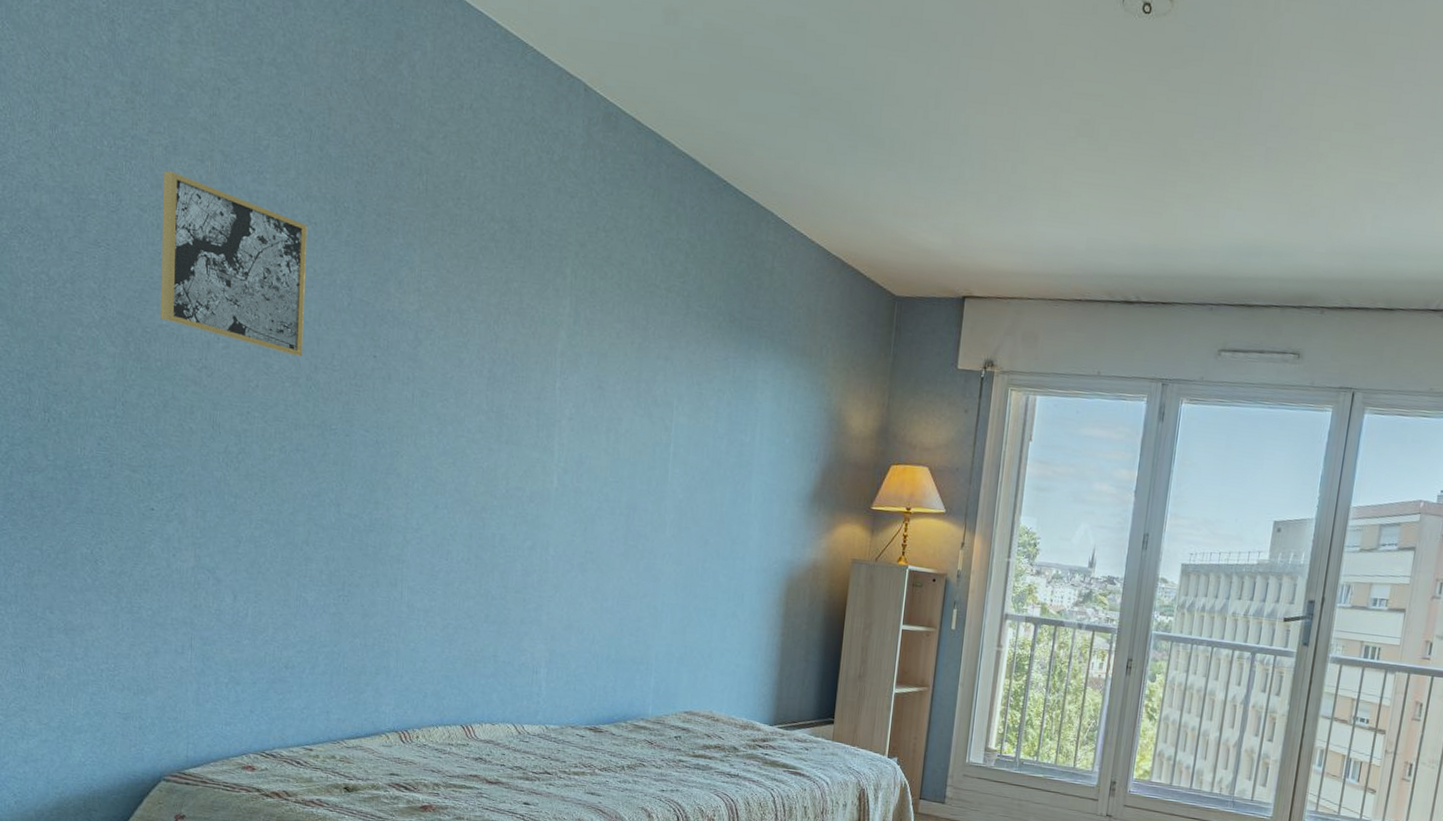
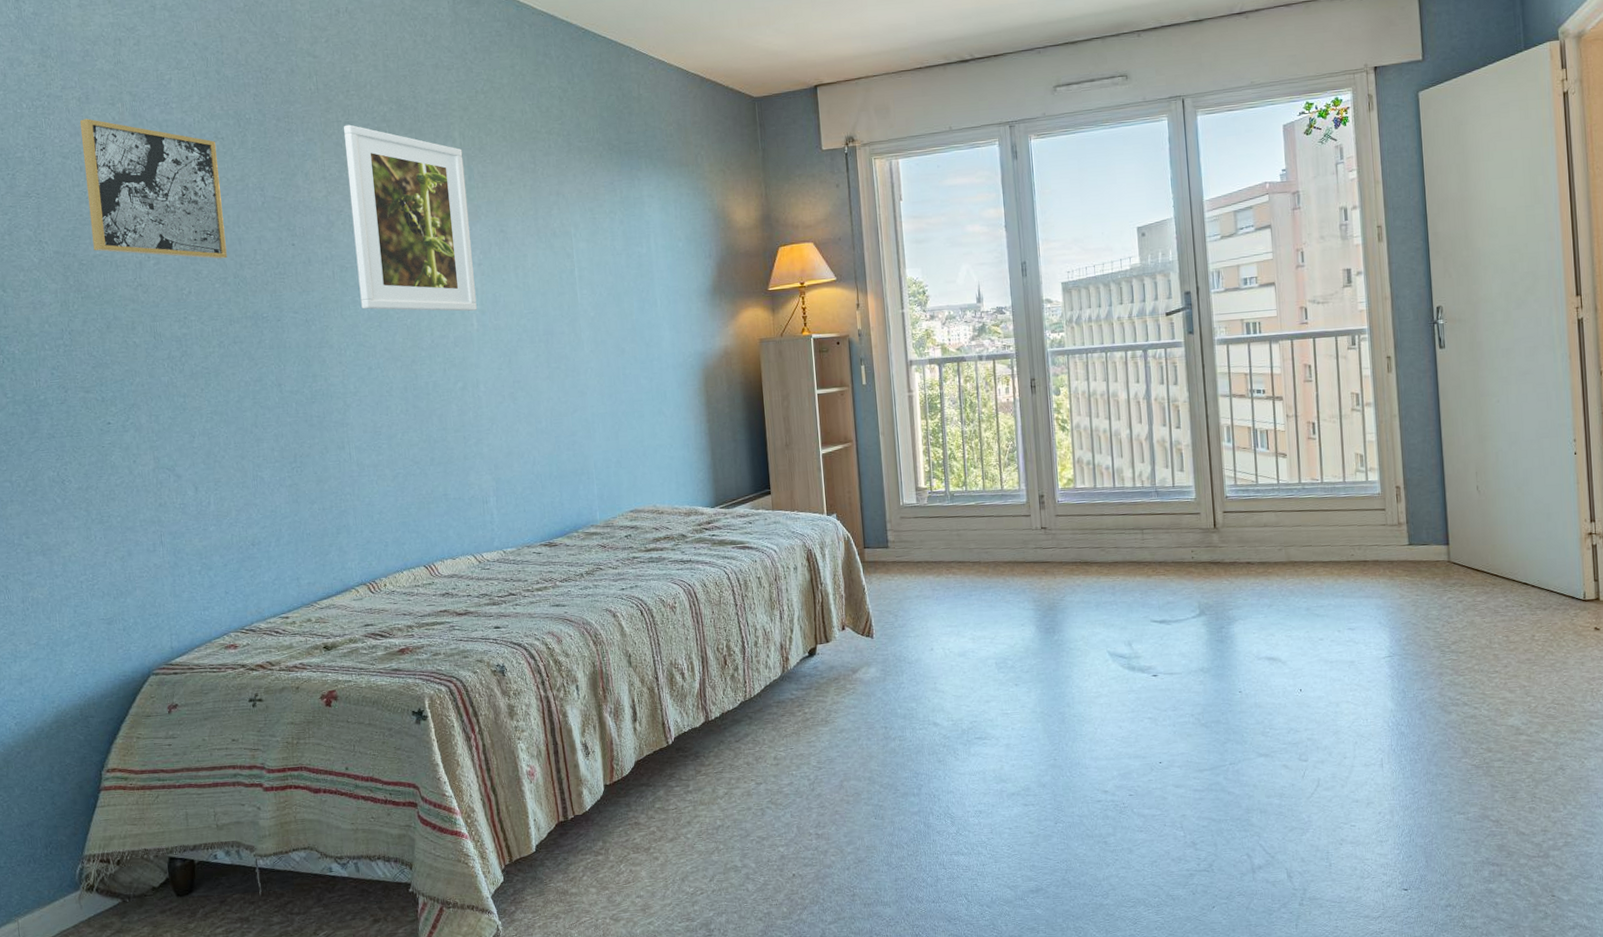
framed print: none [437,236,572,469] -> present [344,124,477,312]

